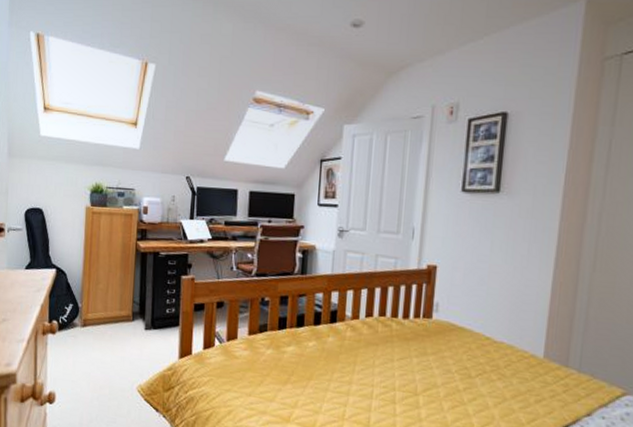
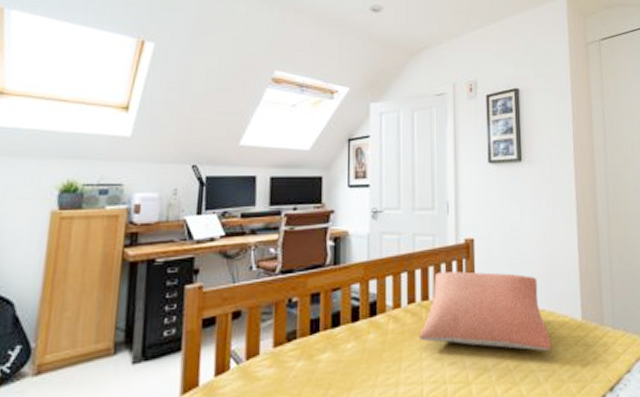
pillow: none [373,293,507,381] -> present [418,271,552,351]

